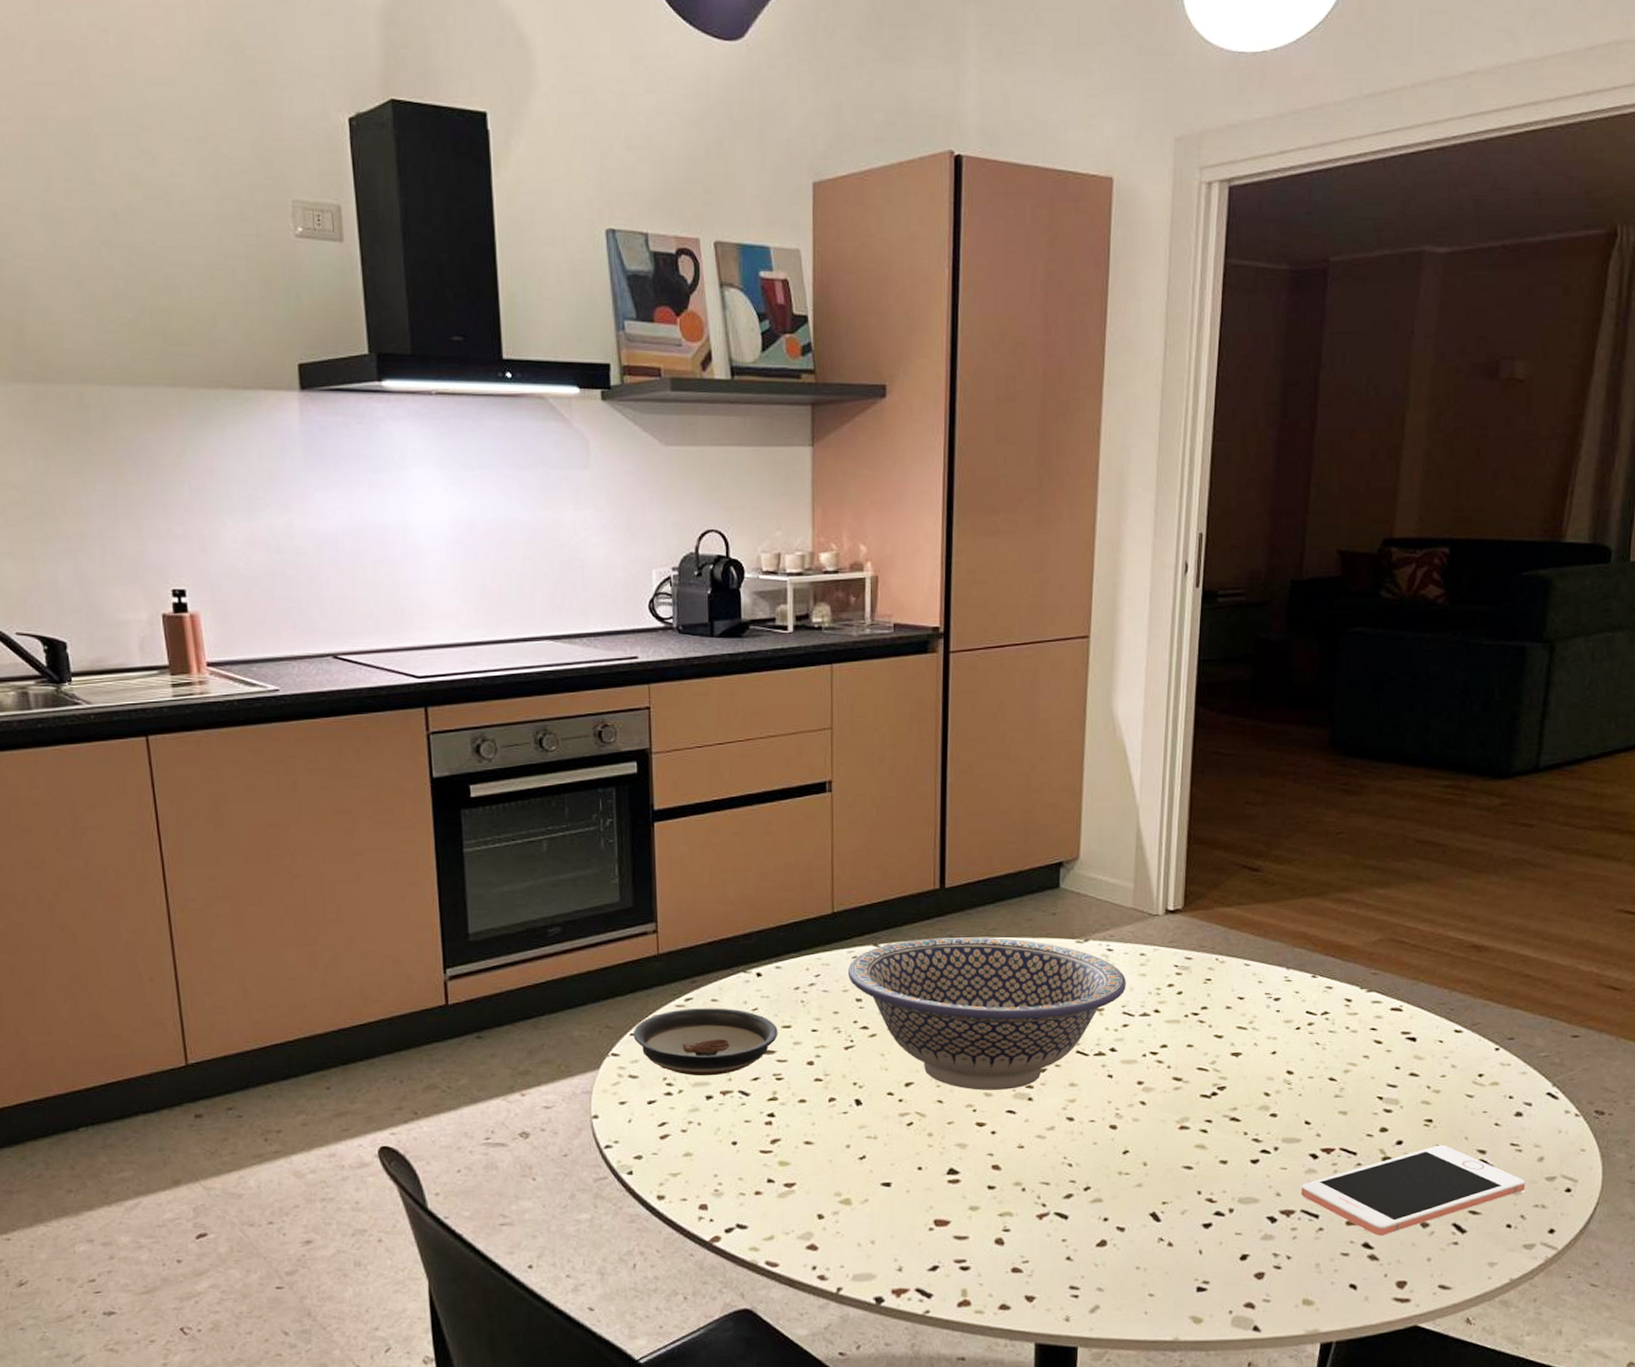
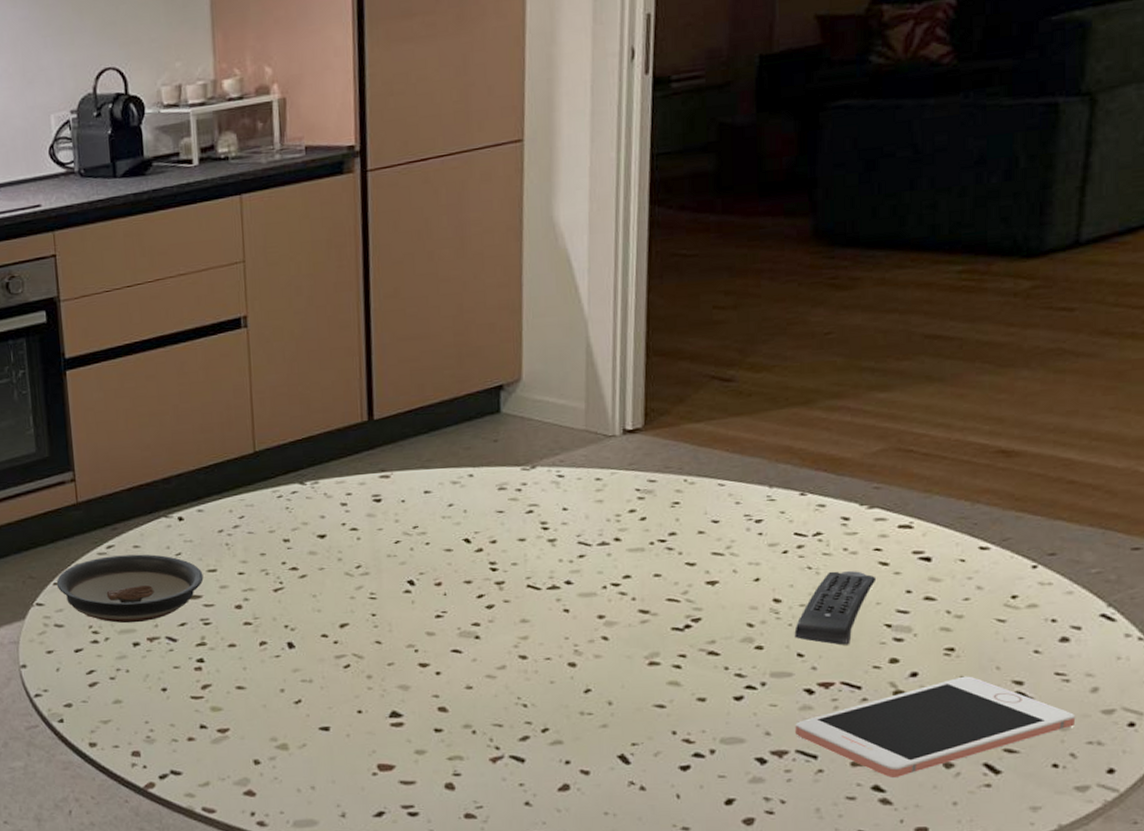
bowl: present [848,937,1126,1090] -> none [274,469,581,630]
remote control: none [1303,1047,1372,1115] -> present [794,571,877,645]

